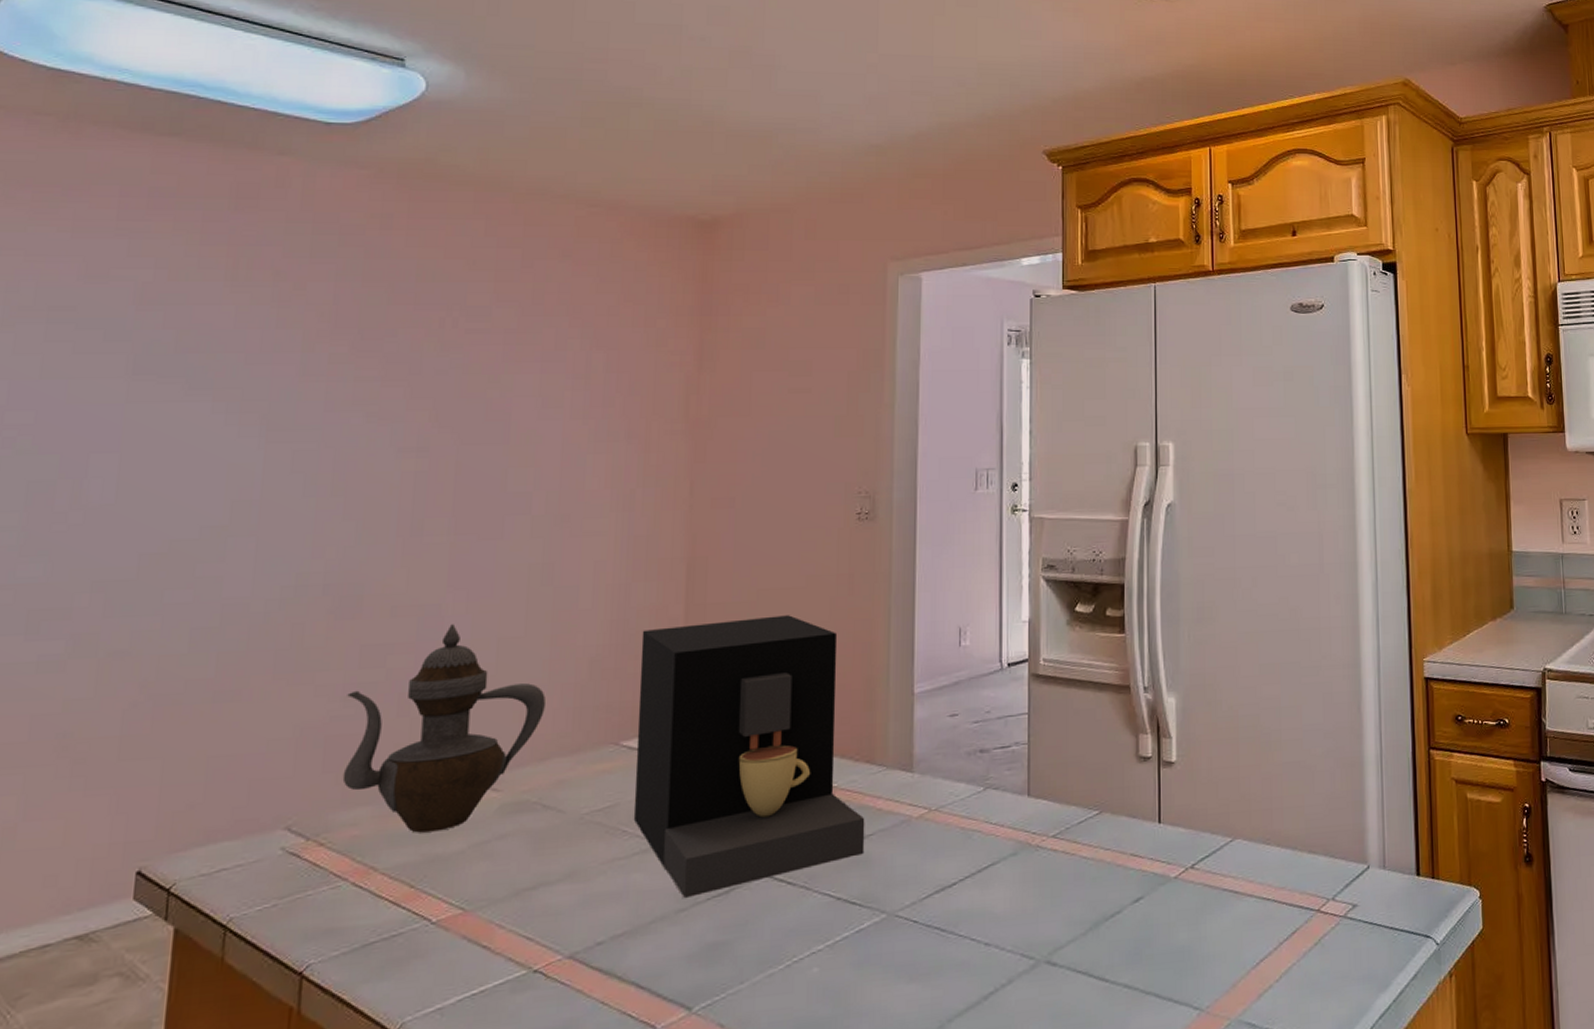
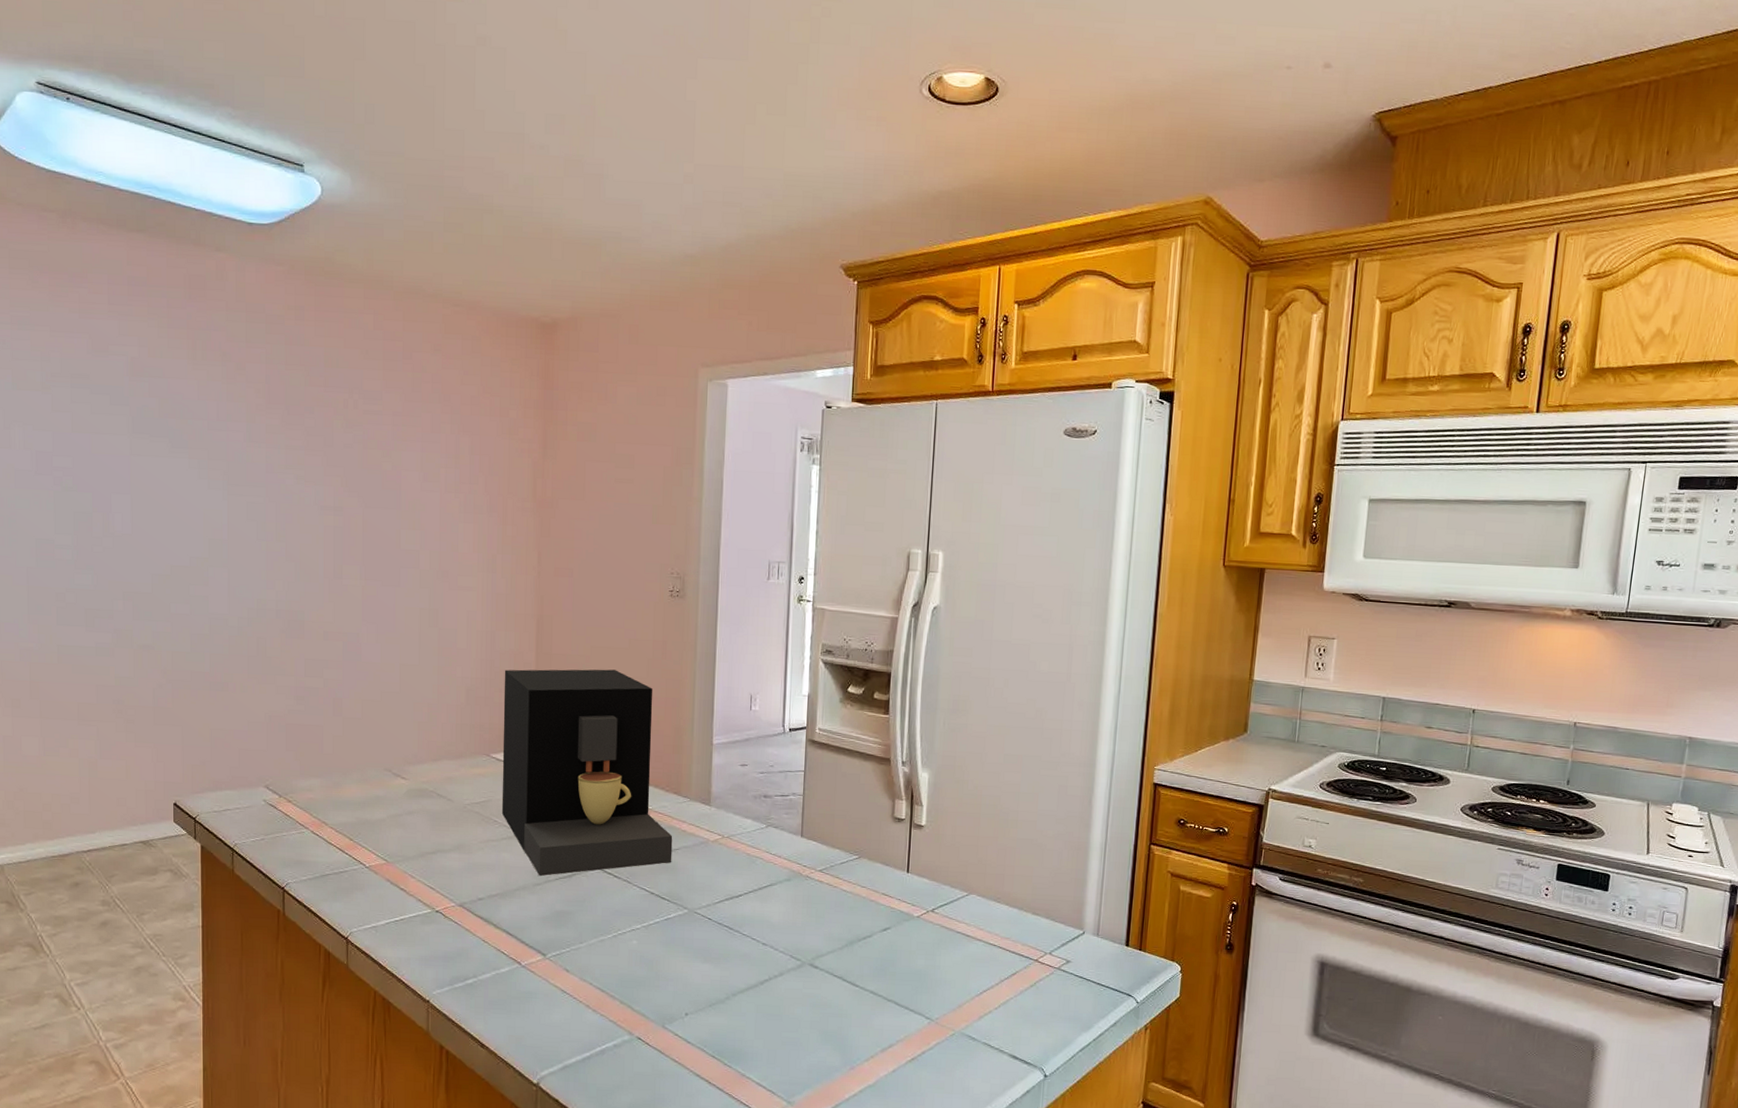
teapot: present [342,624,546,833] -> none [298,650,436,803]

